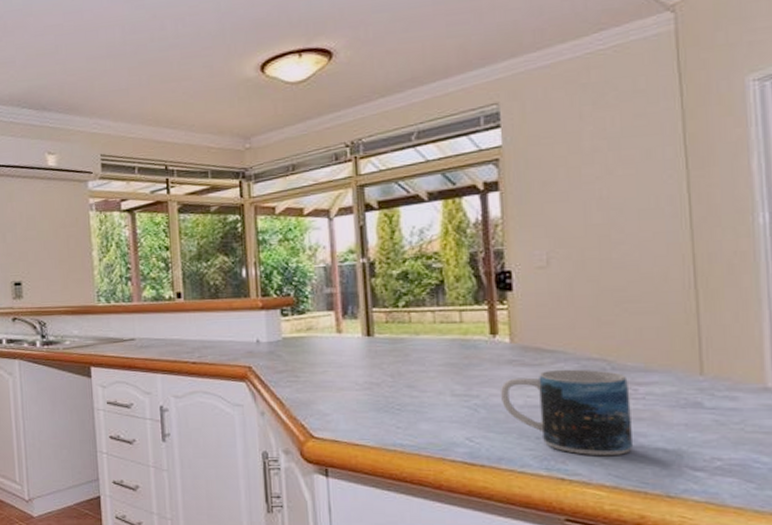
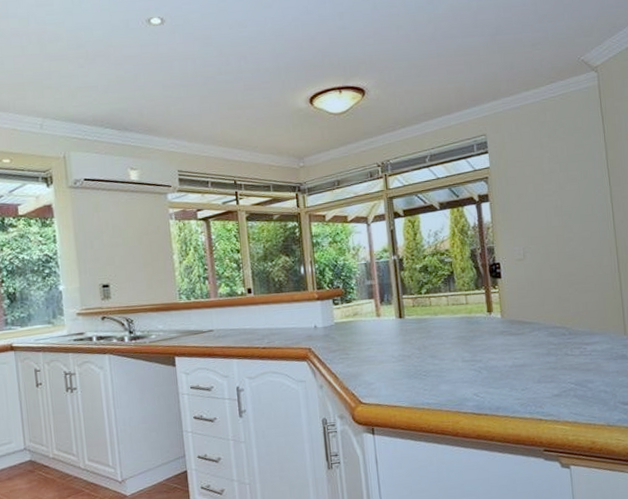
mug: present [500,369,632,456] -> none [496,335,585,400]

